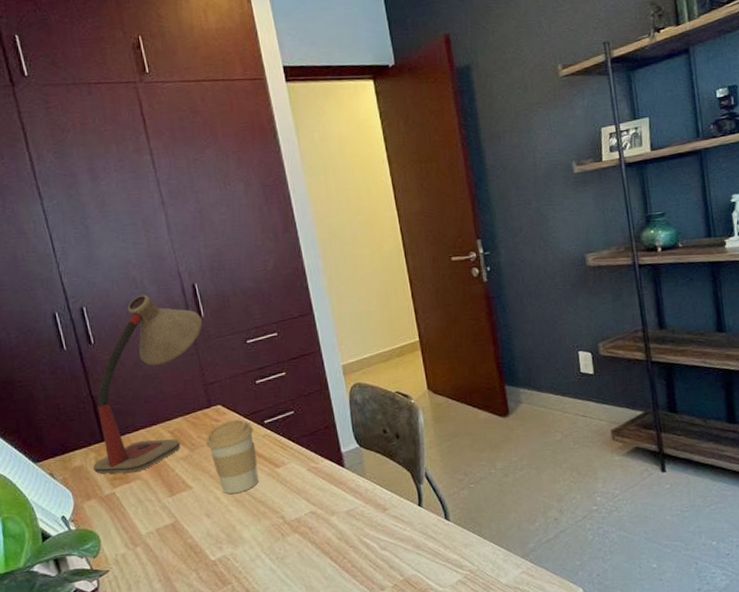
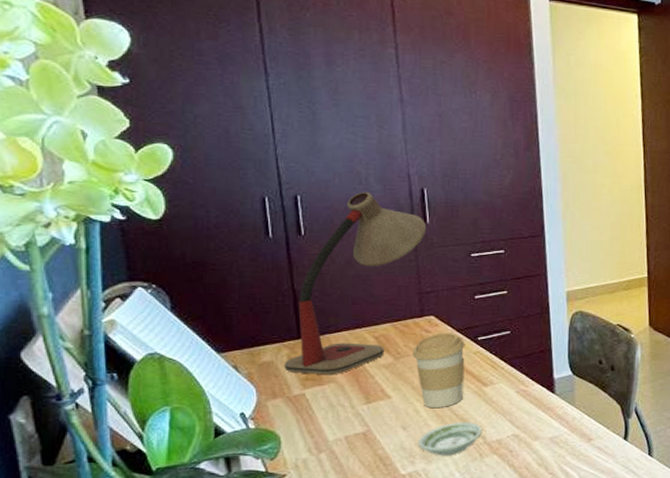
saucer: none [222,504,281,539] -> present [417,422,483,456]

